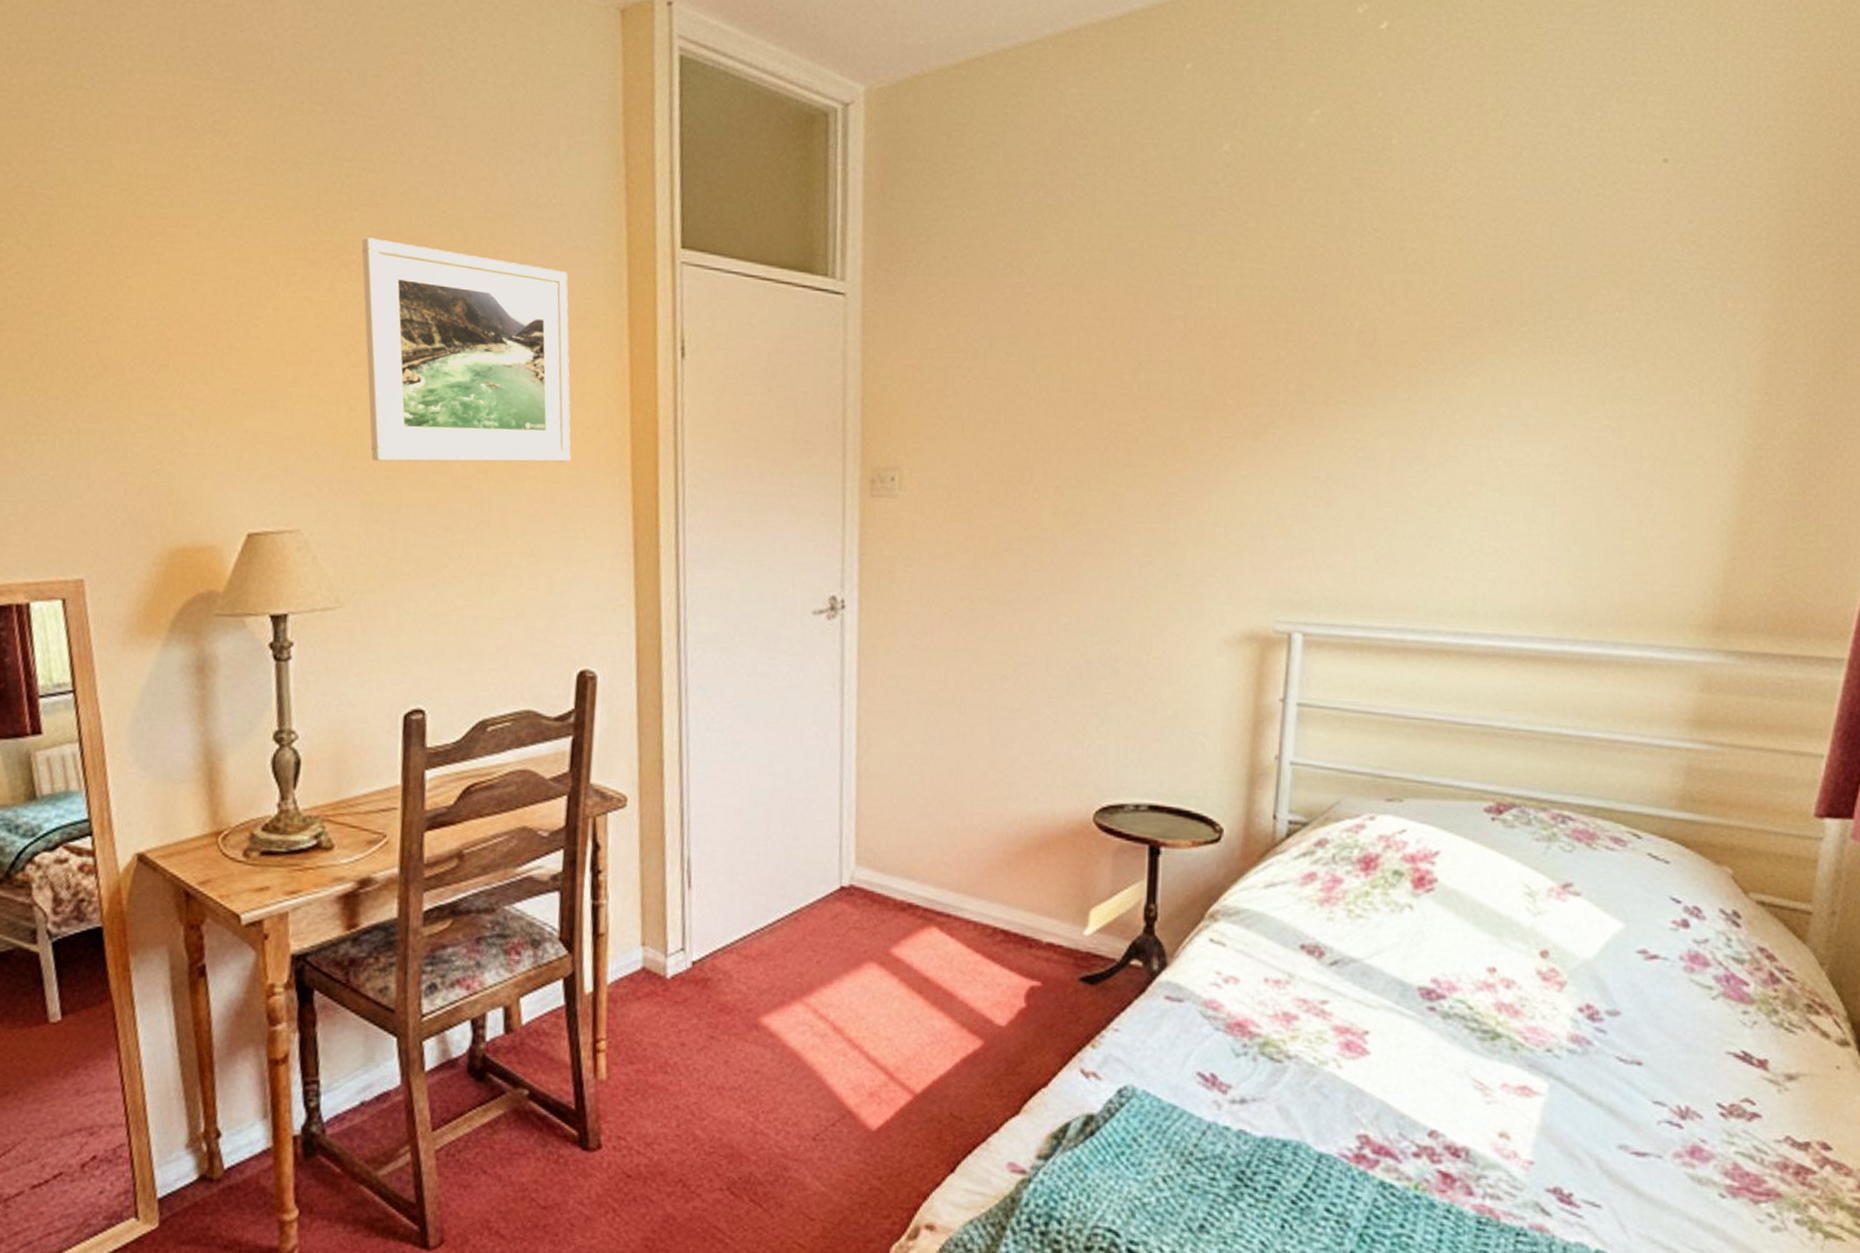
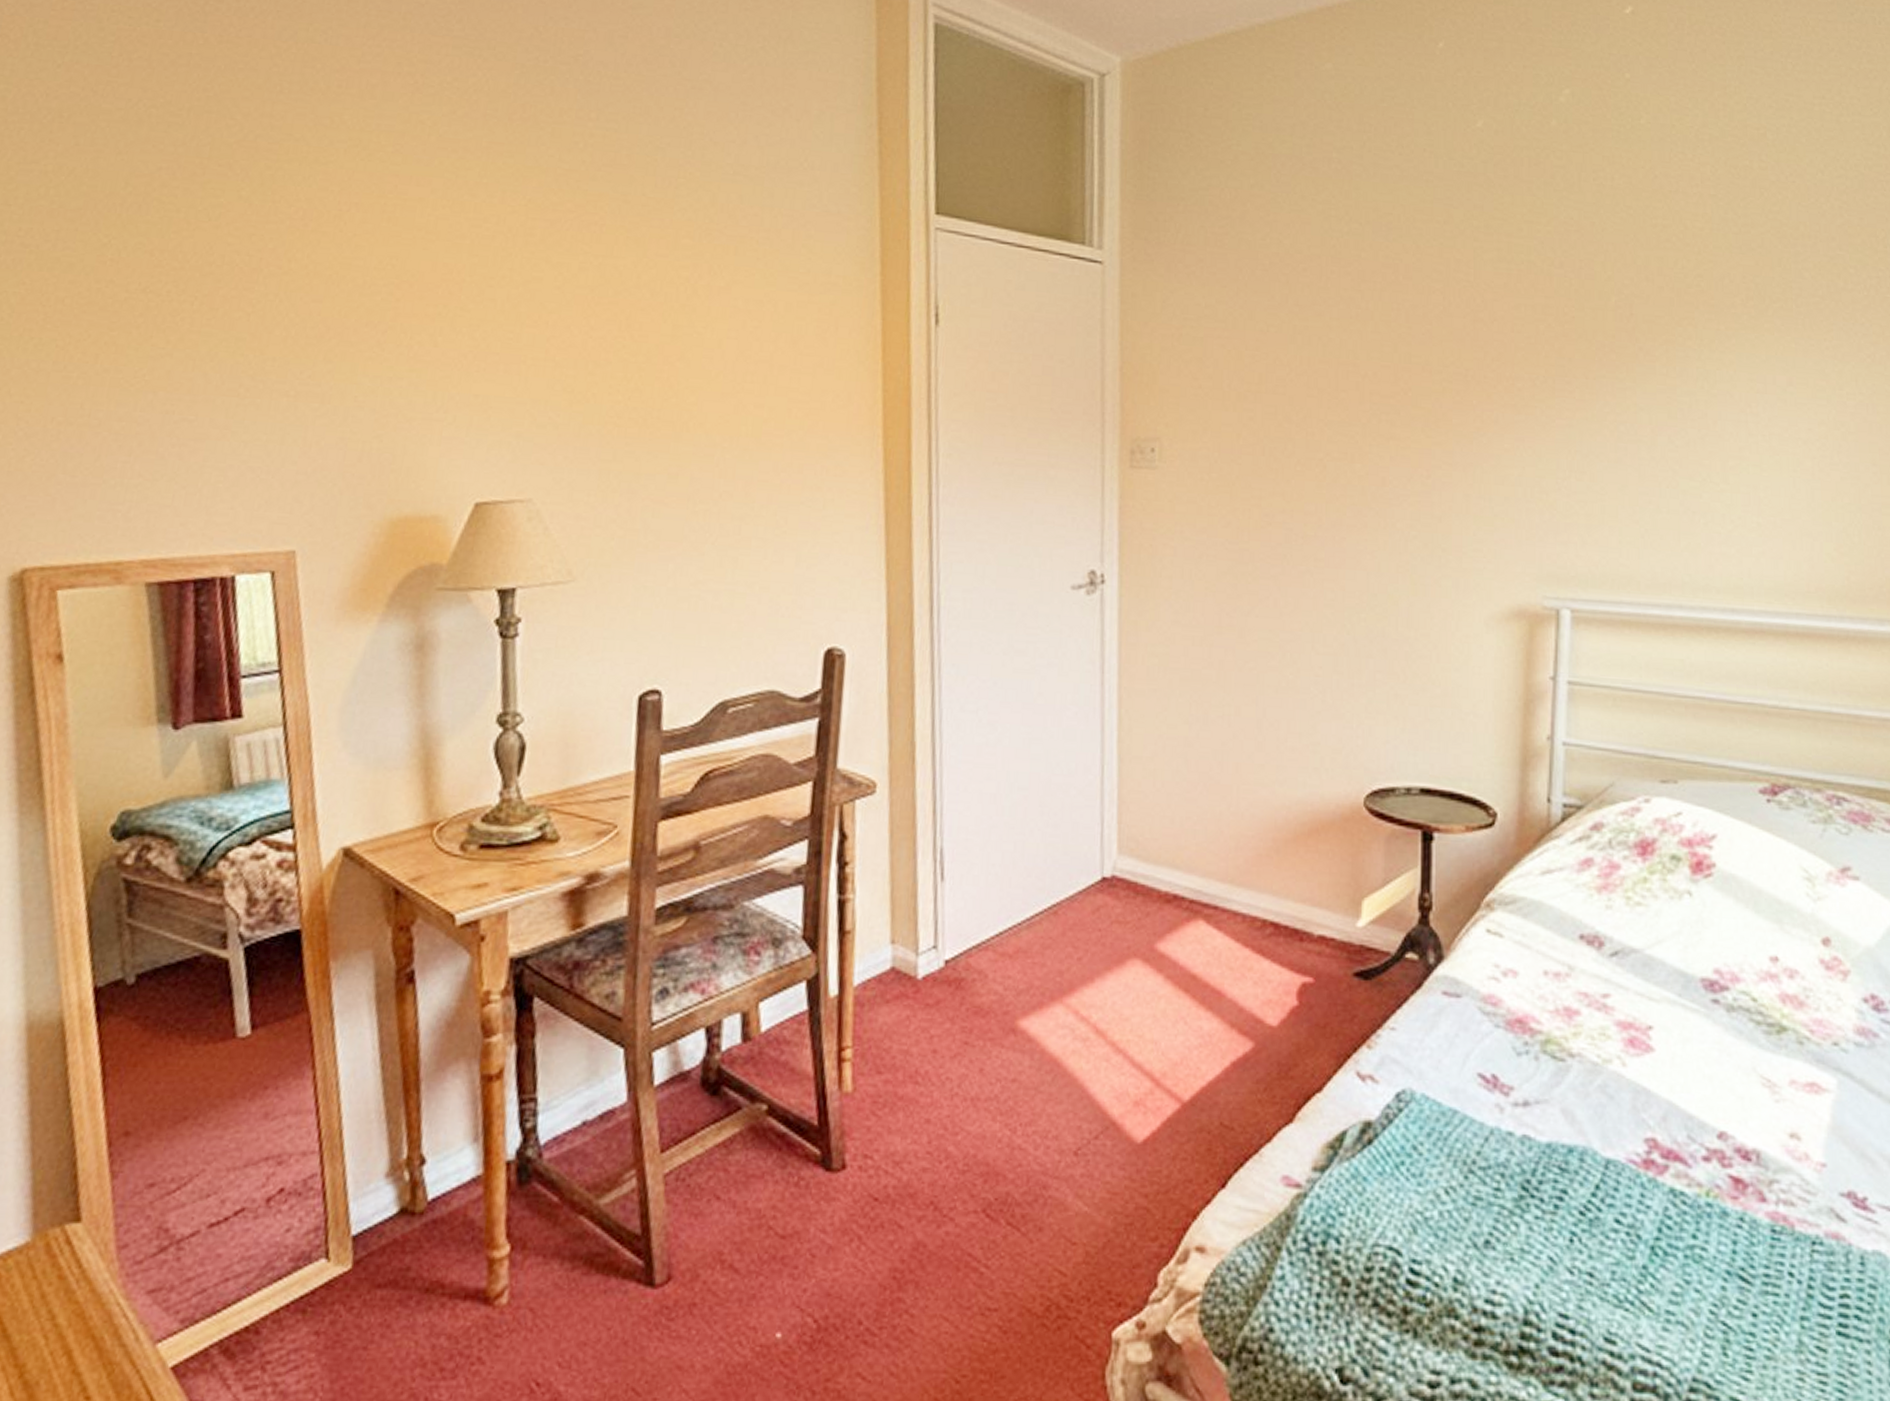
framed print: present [361,237,571,462] -> none [604,198,820,431]

